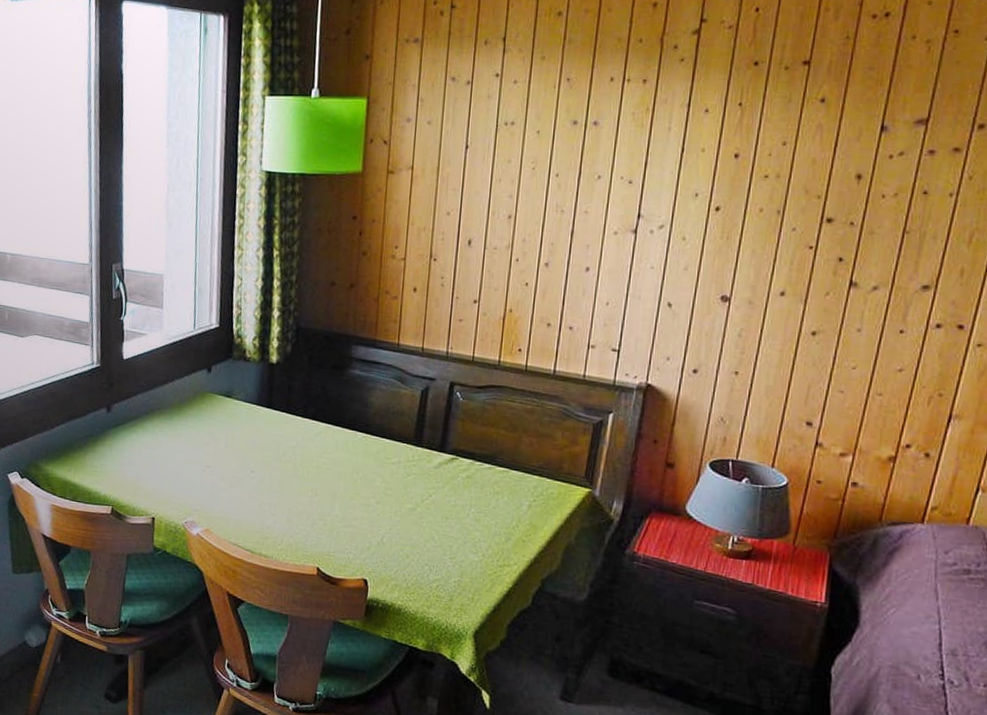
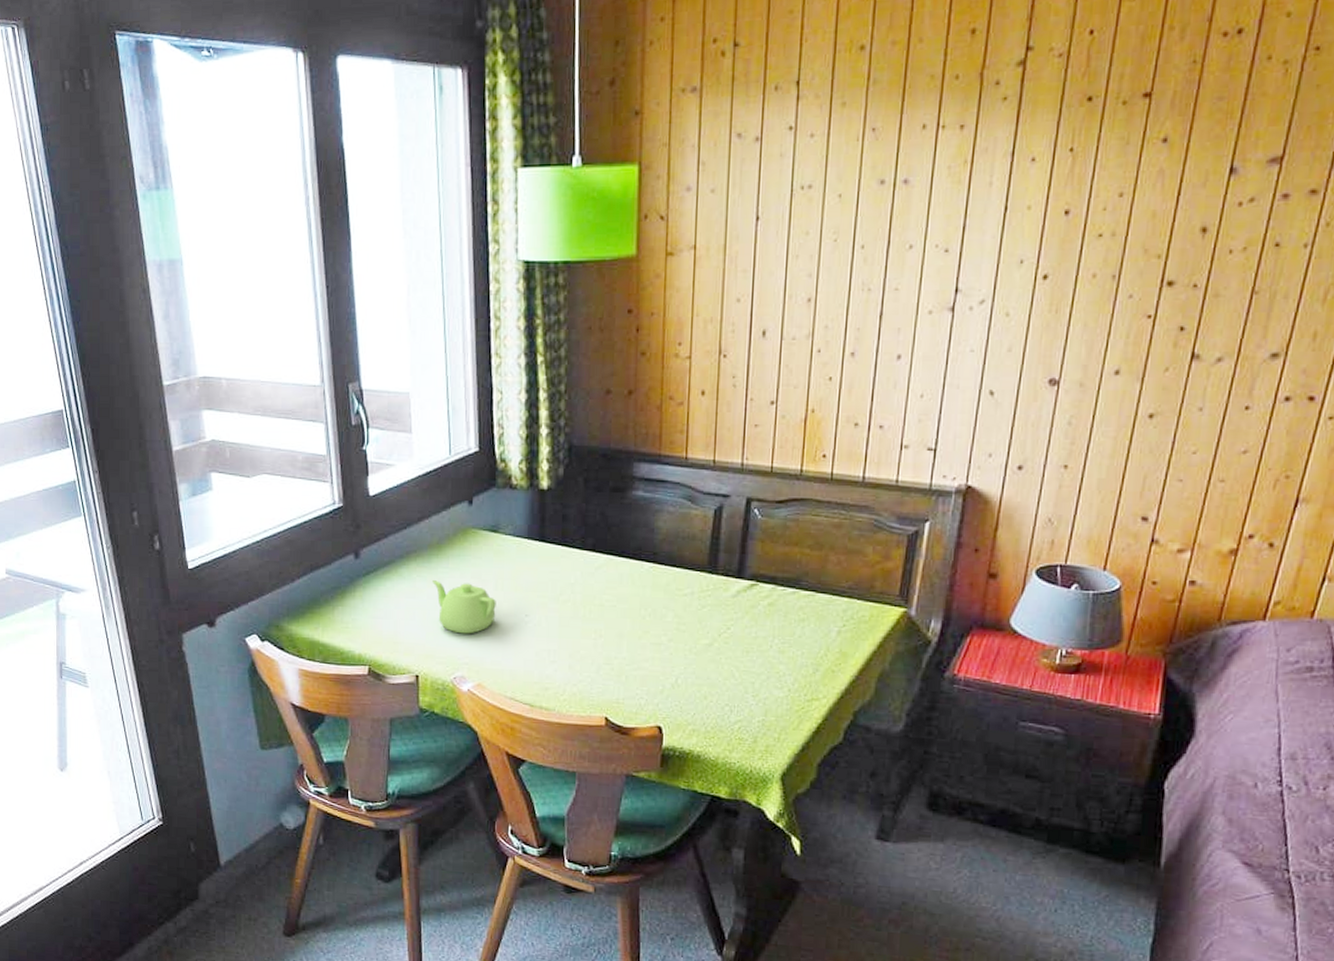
teapot: none [172,435,227,485] -> present [432,580,496,634]

